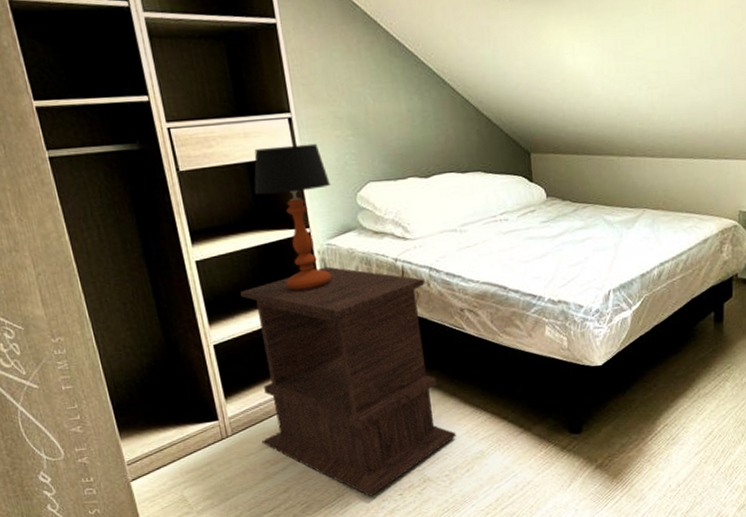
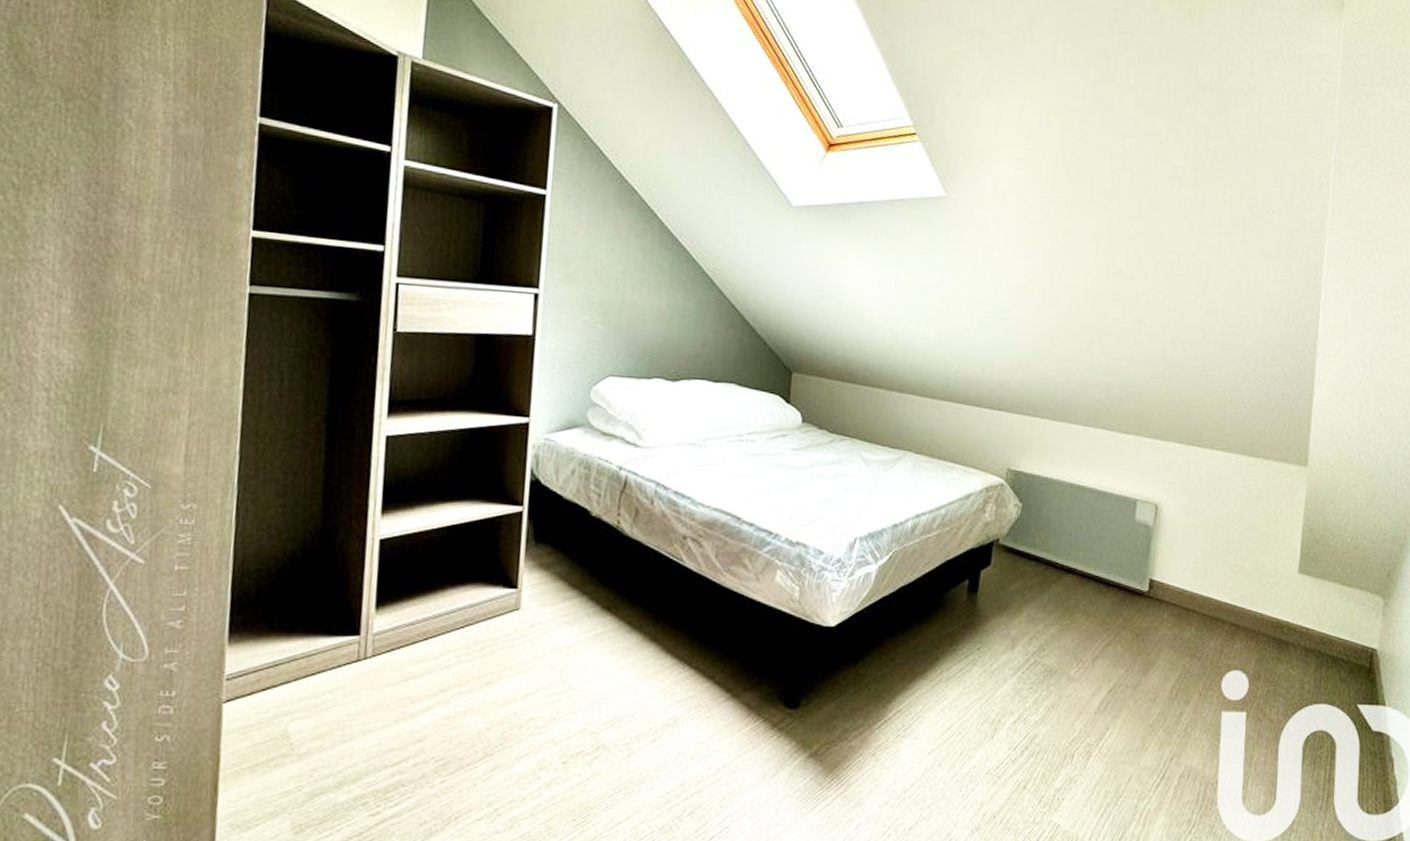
side table: present [240,266,457,496] -> none [407,464,649,760]
table lamp: present [254,143,332,291] -> none [475,321,565,489]

